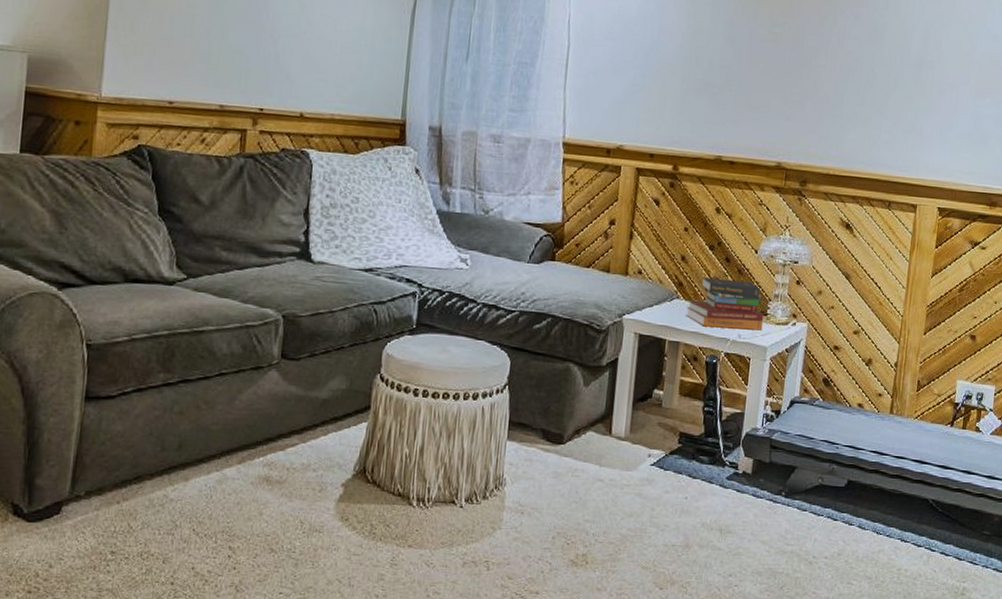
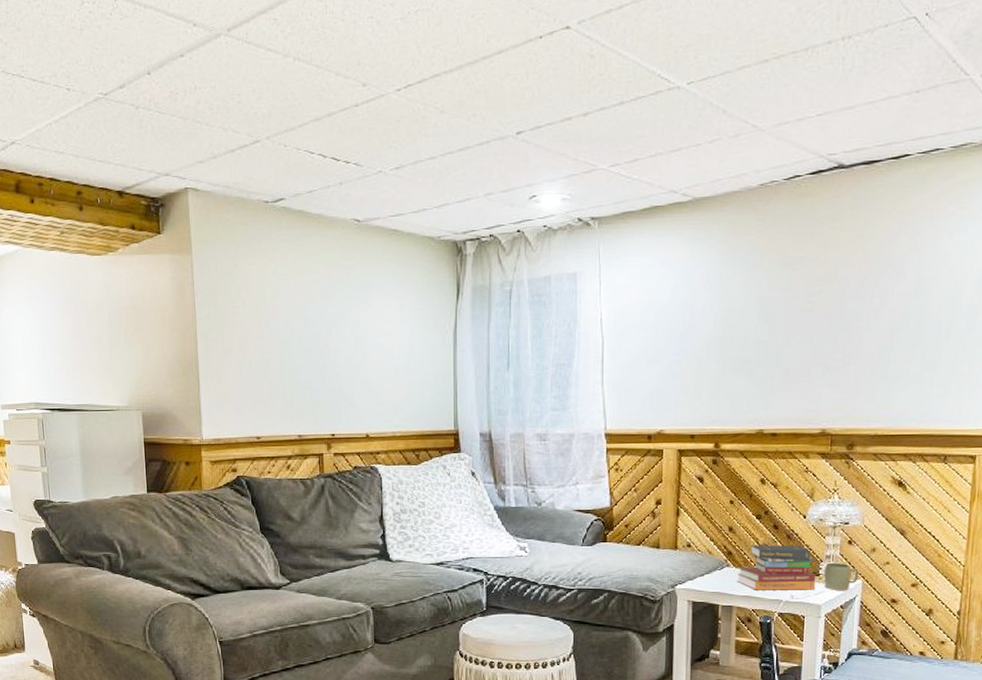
mug: none [771,302,805,333] -> present [824,562,859,590]

